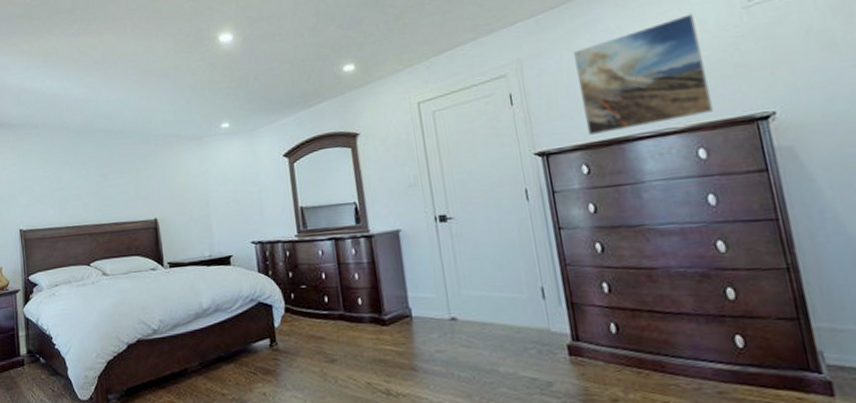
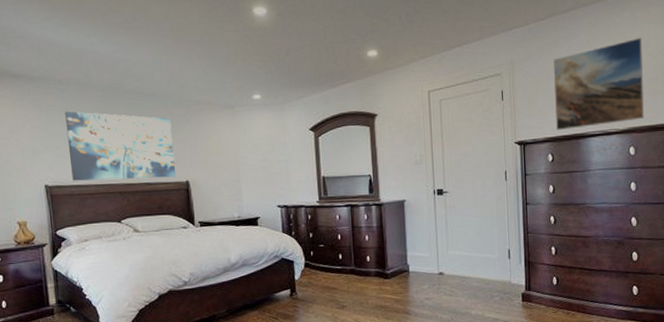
wall art: none [39,154,145,224] -> present [65,111,176,181]

